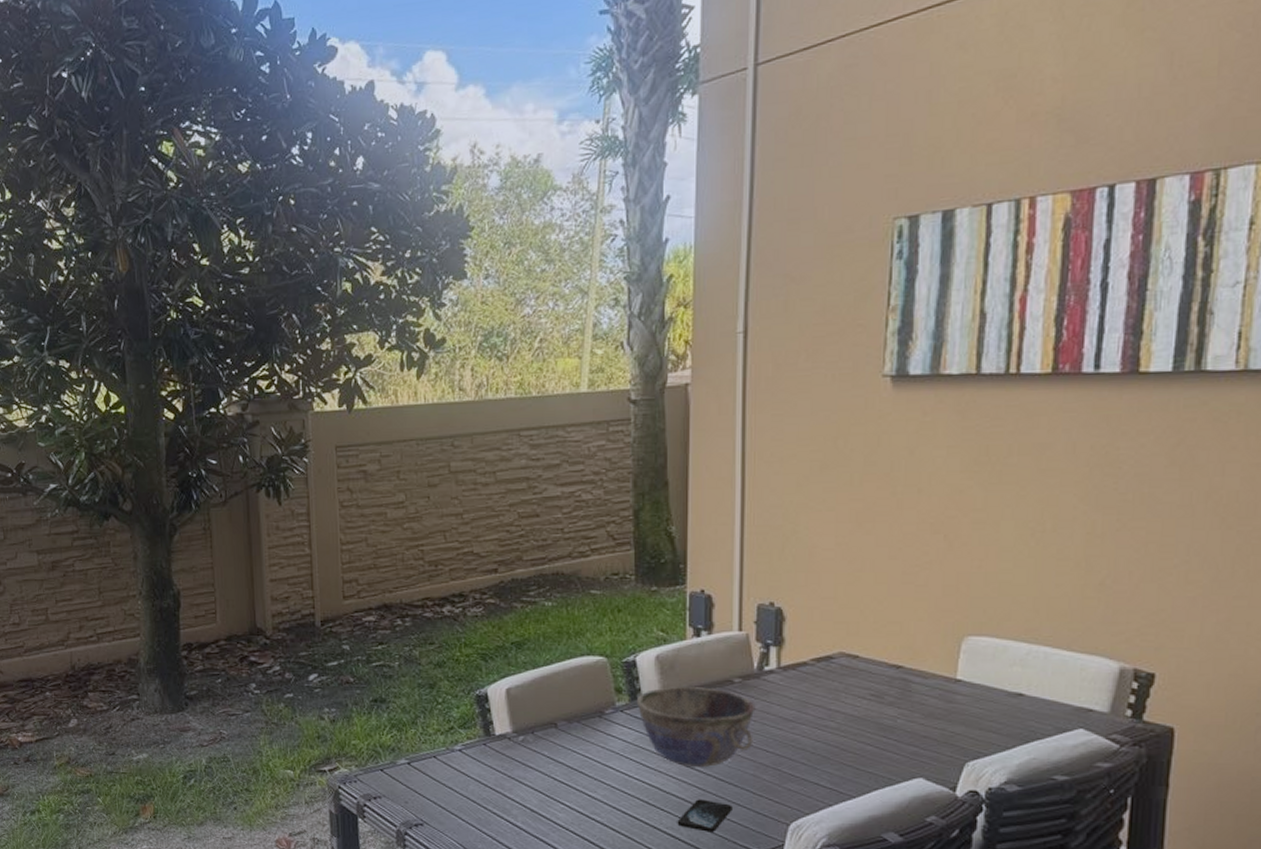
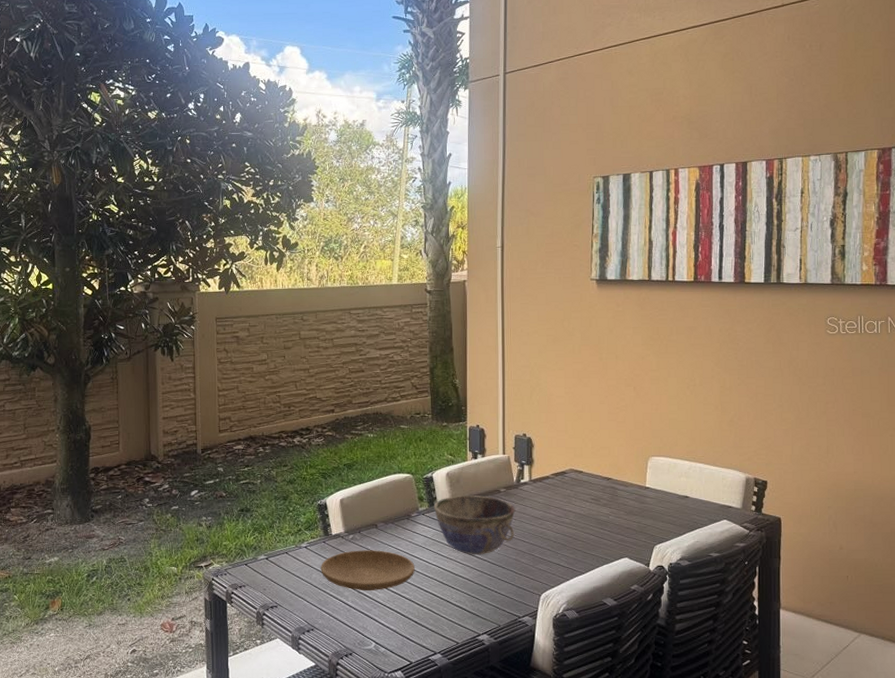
plate: none [480,756,609,809] -> present [321,550,415,590]
smartphone: present [677,799,732,832] -> none [463,579,502,603]

